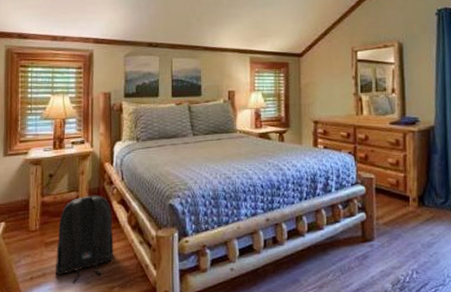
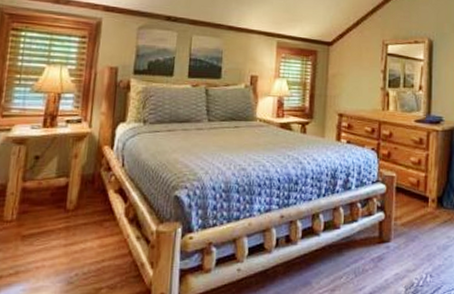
backpack: present [55,194,114,283] -> none [31,180,107,284]

